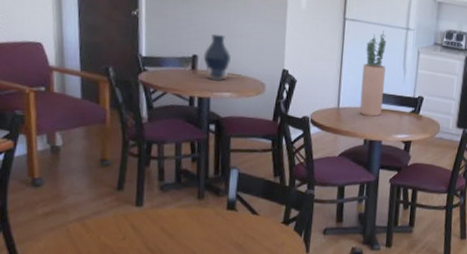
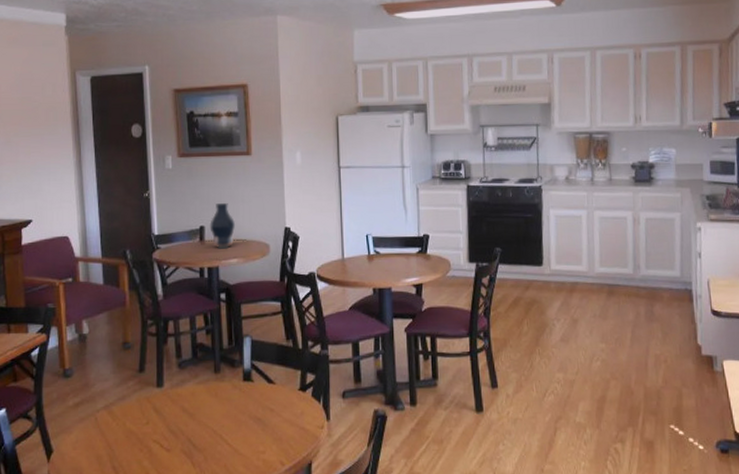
vase: present [359,30,387,117] -> none [363,172,387,263]

